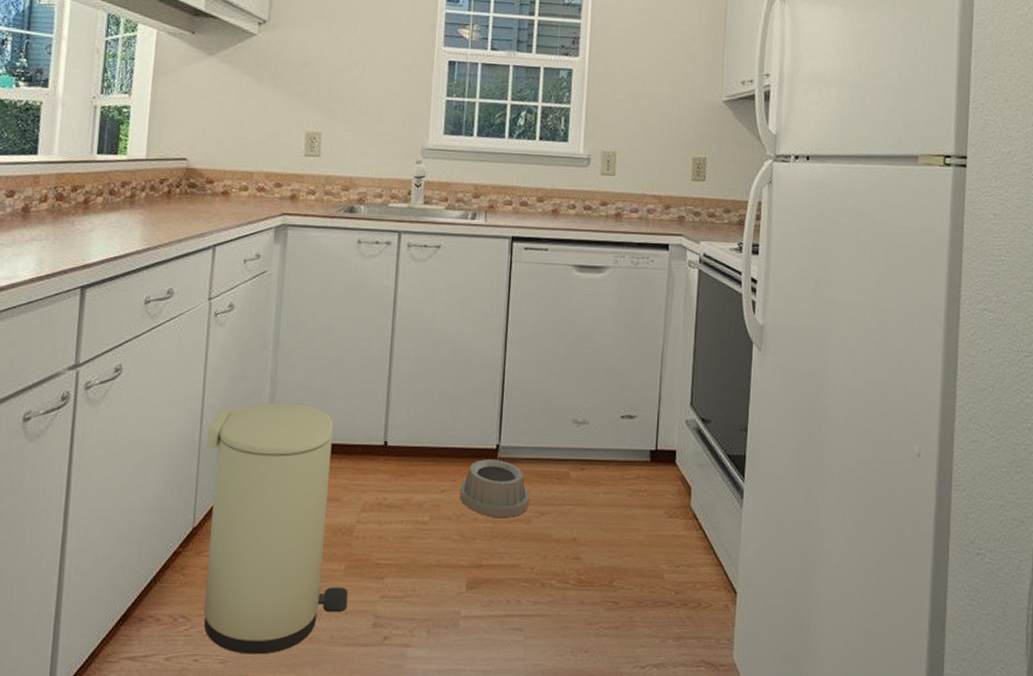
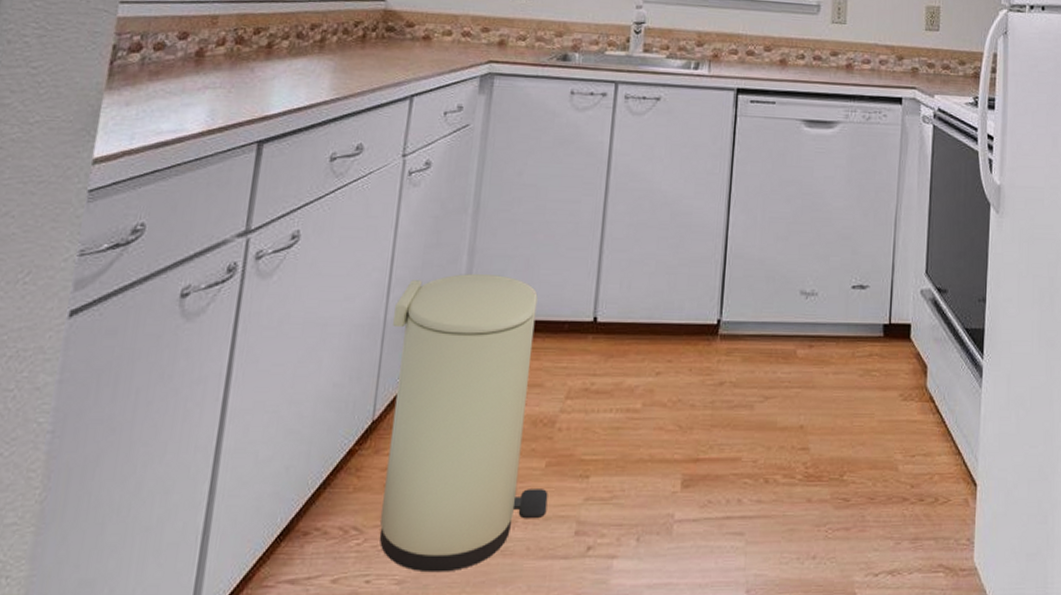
pet bowl: present [459,459,530,517] -> none [676,336,753,403]

